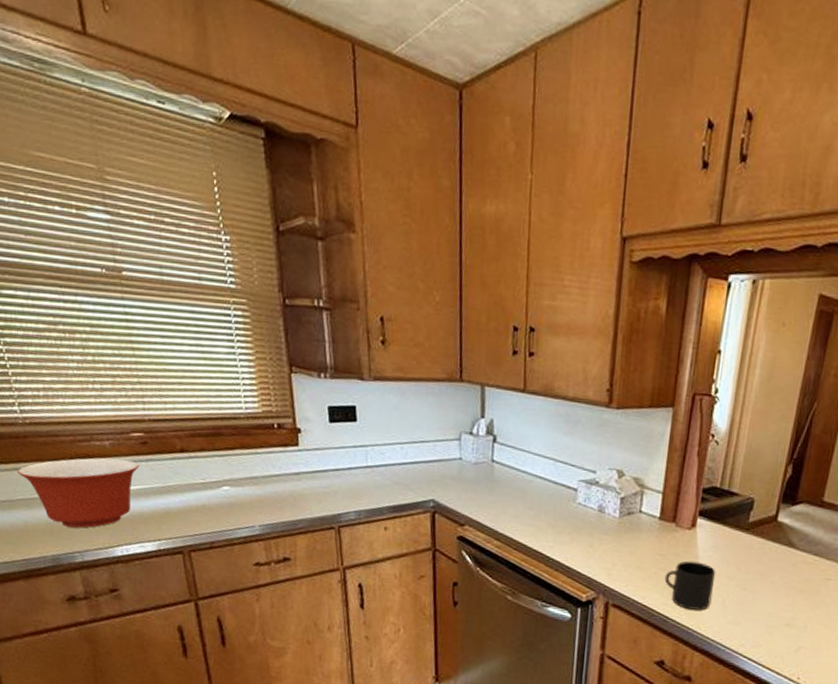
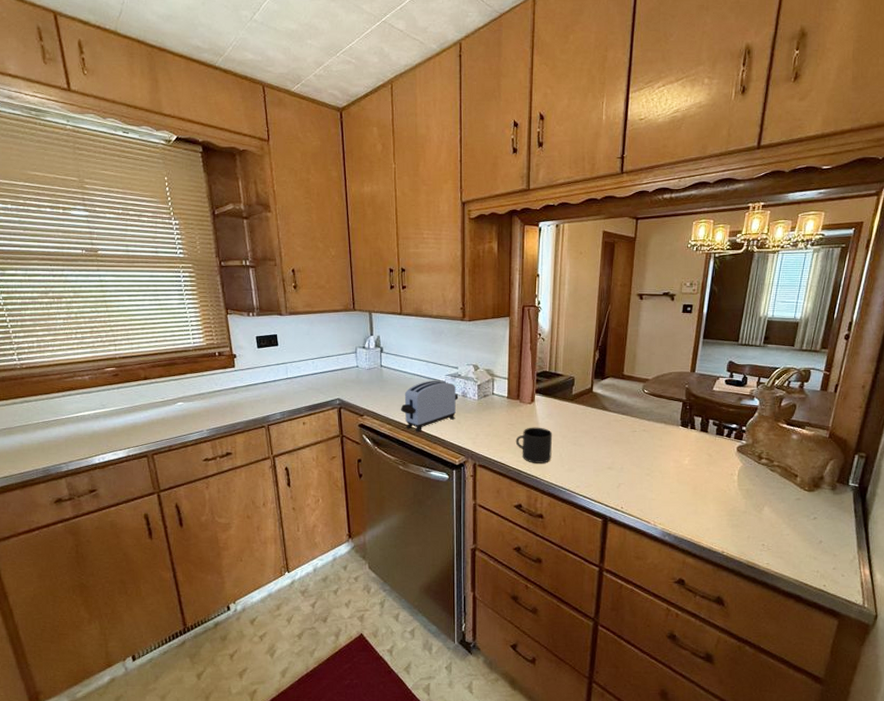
mixing bowl: present [16,458,139,528] -> none [15,389,112,444]
toaster: none [513,485,594,554] -> present [400,380,459,432]

